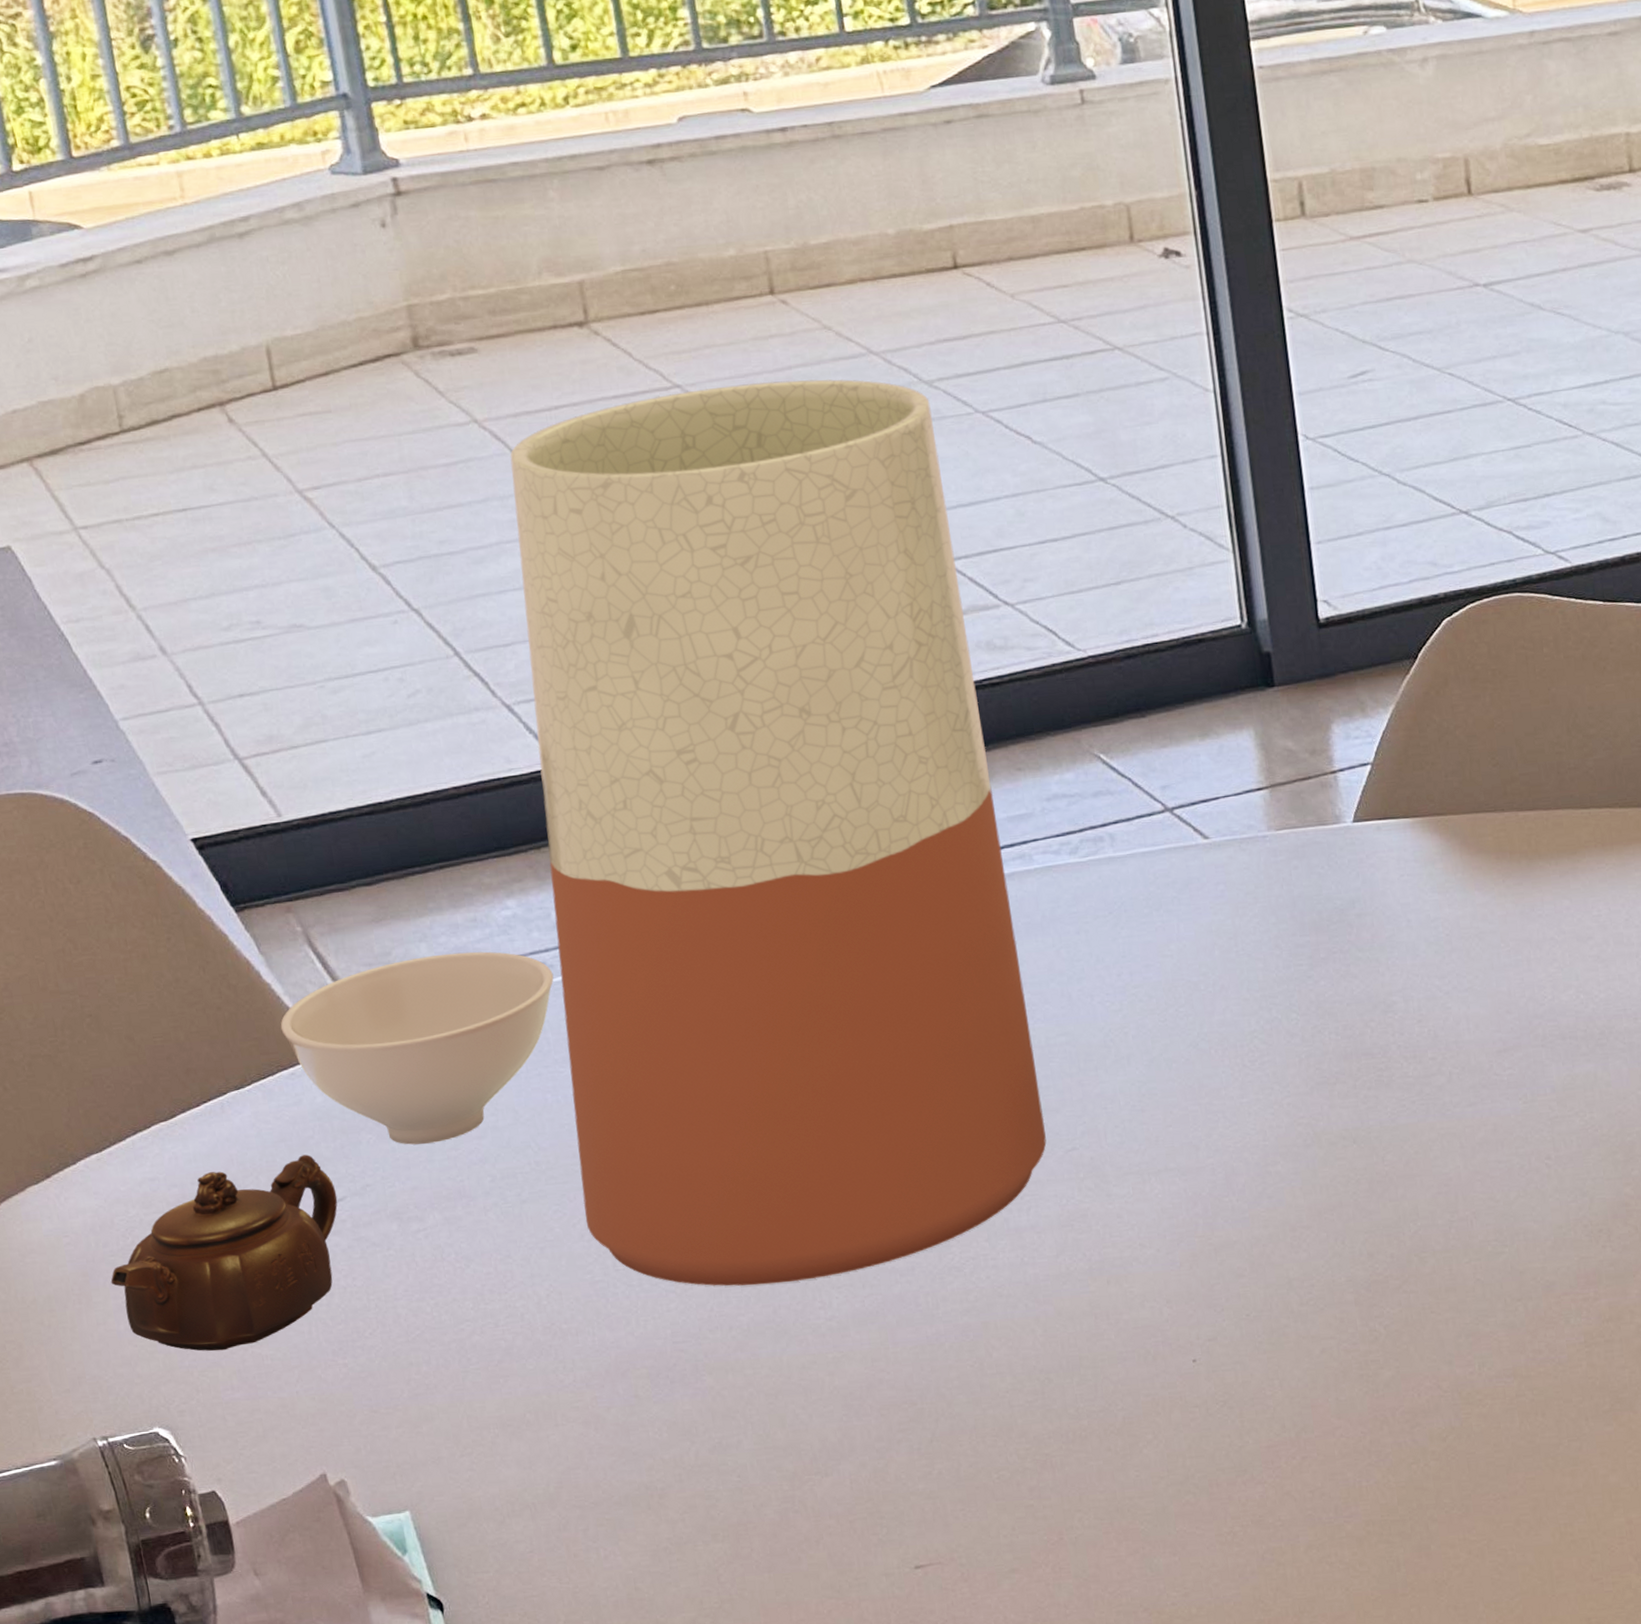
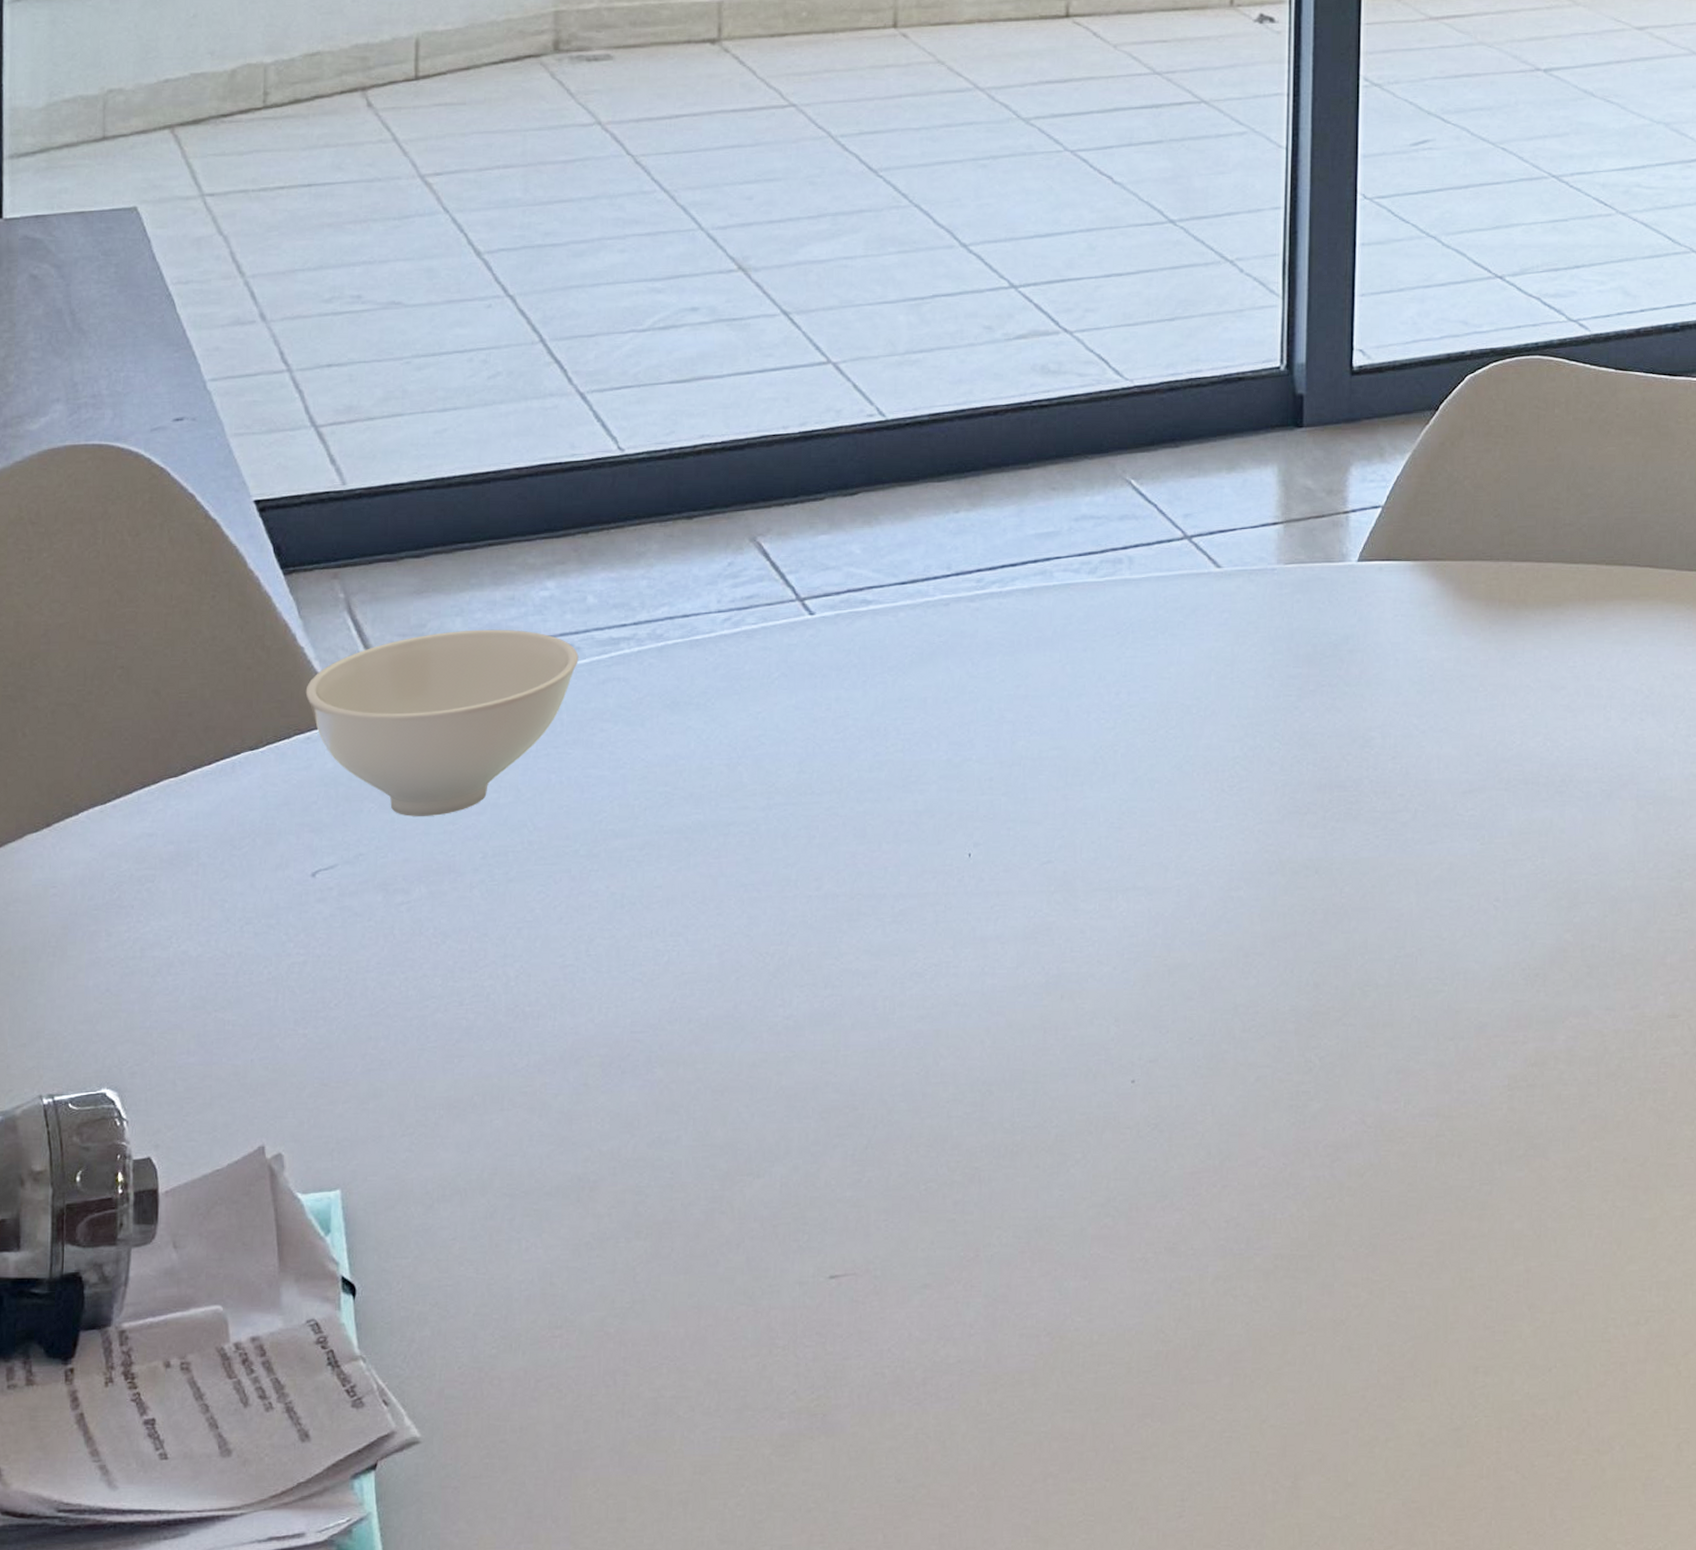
teapot: present [110,1154,338,1351] -> none [89,820,329,1013]
vase: present [510,379,1047,1287] -> none [567,108,1026,979]

